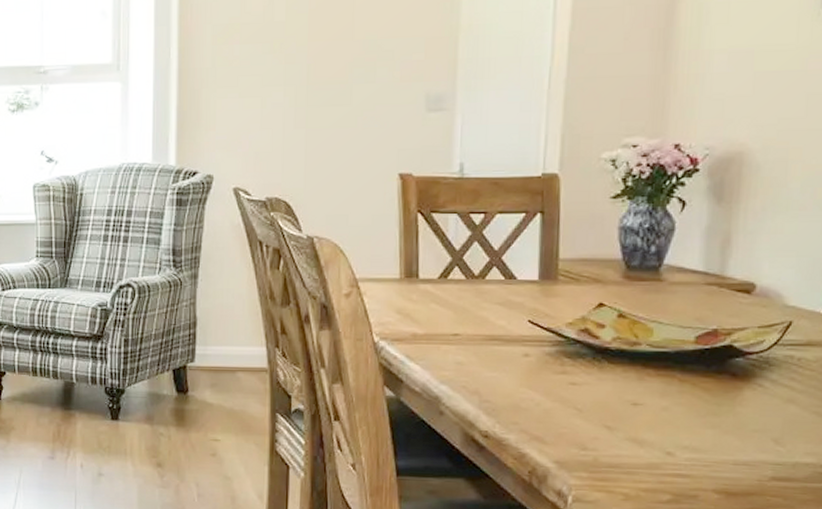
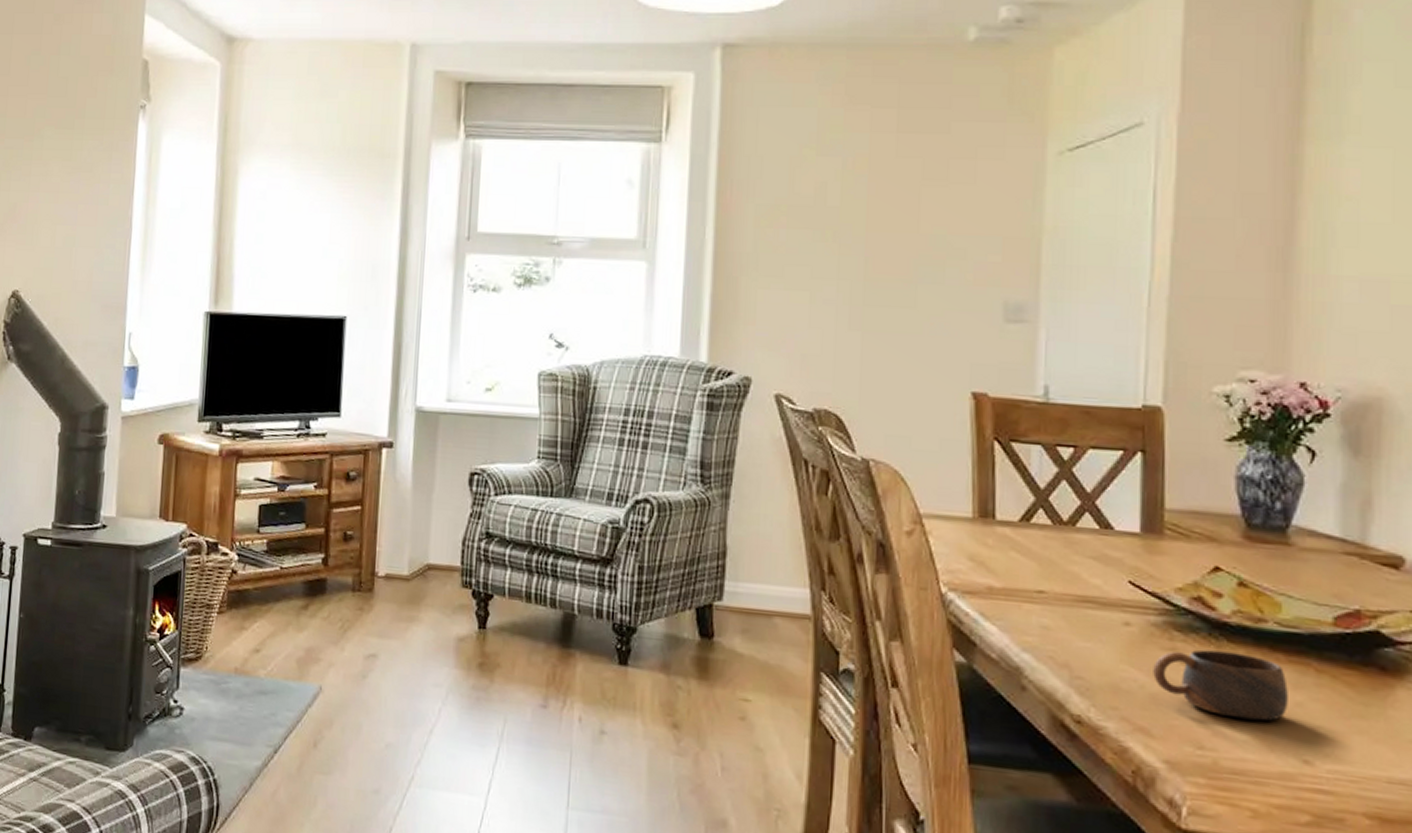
cup: none [547,371,656,424] -> present [1153,649,1288,721]

